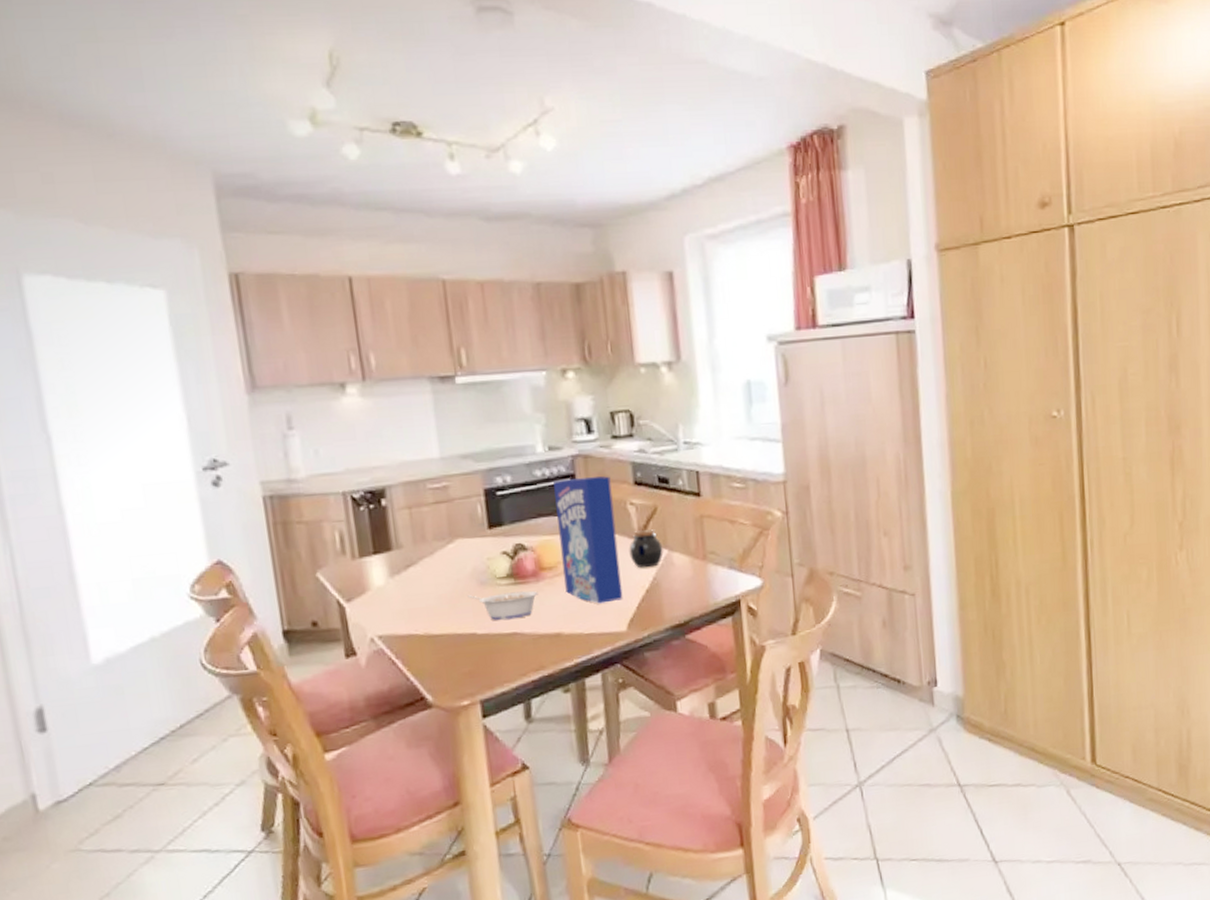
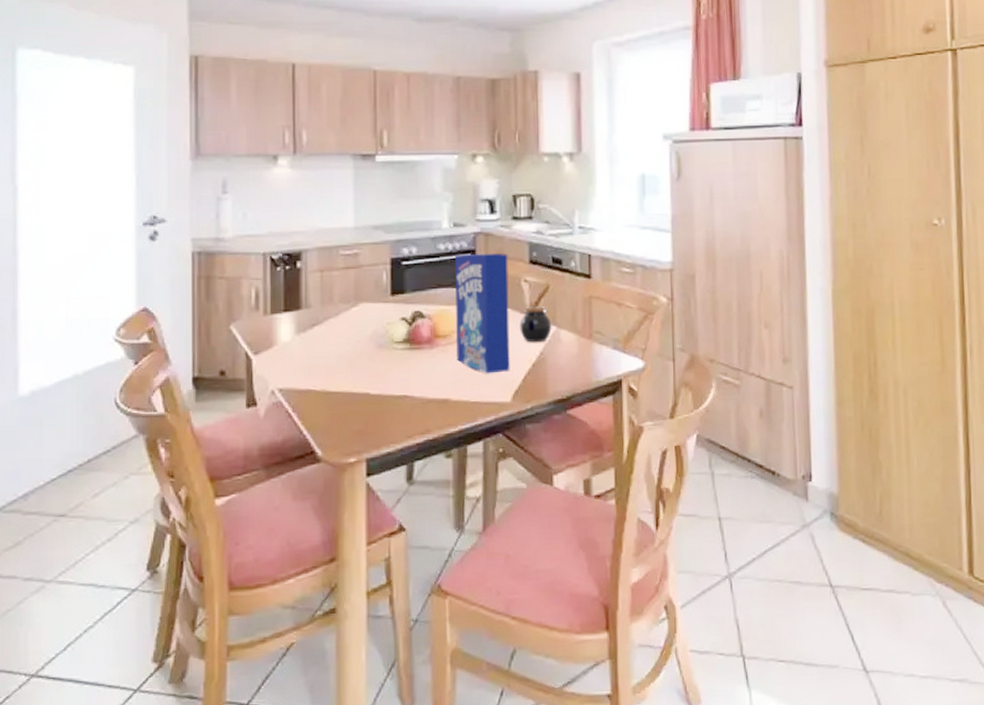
legume: present [467,590,538,621] -> none [365,356,431,383]

